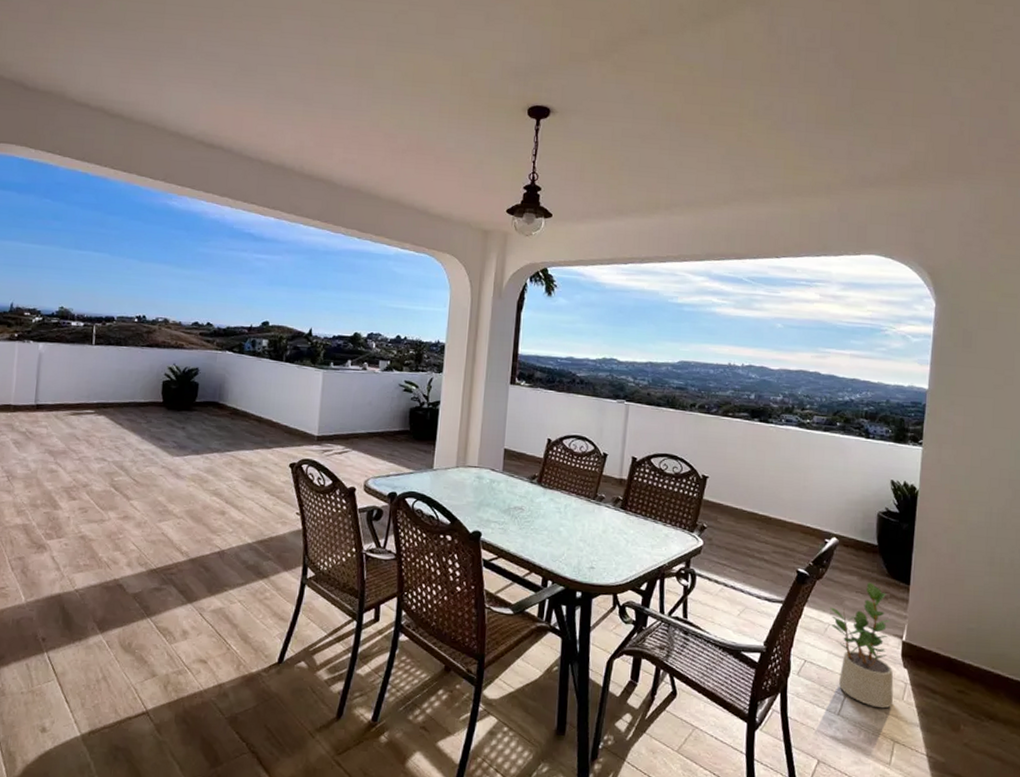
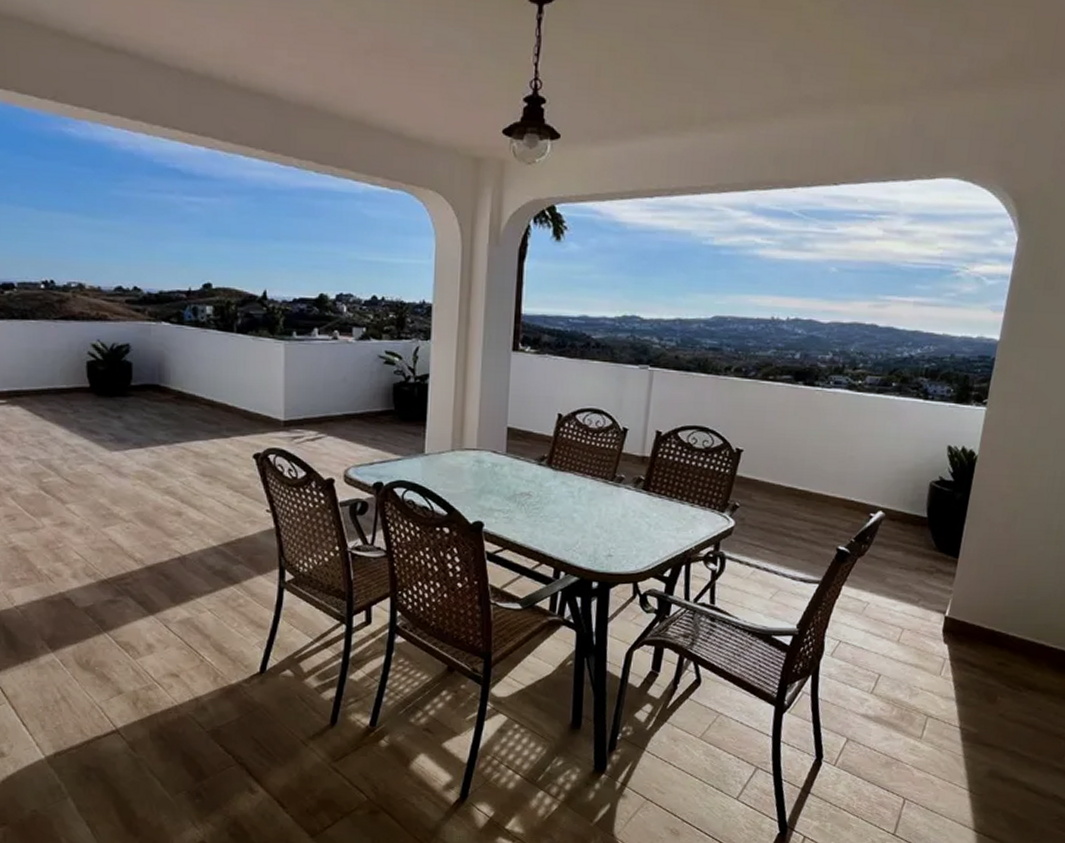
potted plant: present [830,582,894,709] -> none [870,557,935,685]

